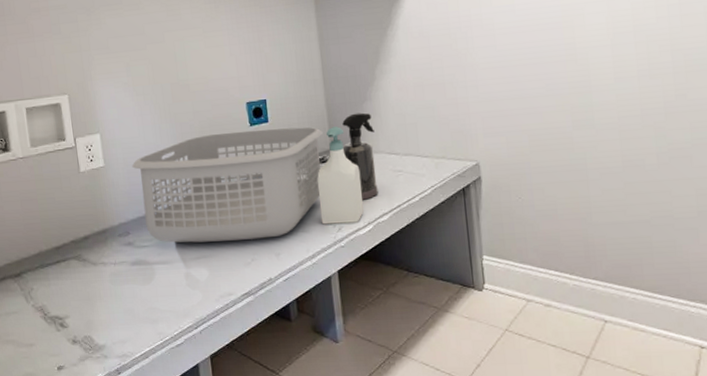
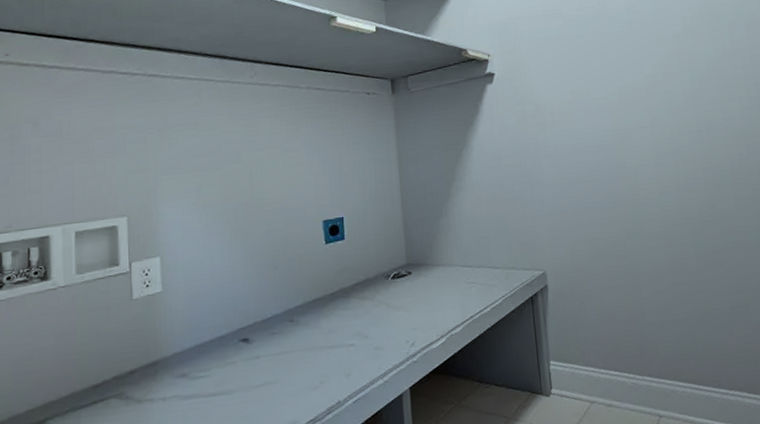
clothes hamper: present [132,127,323,243] -> none [194,243,399,371]
soap bottle: present [317,126,364,225] -> none [392,242,437,341]
spray bottle: present [342,112,378,200] -> none [418,228,452,313]

